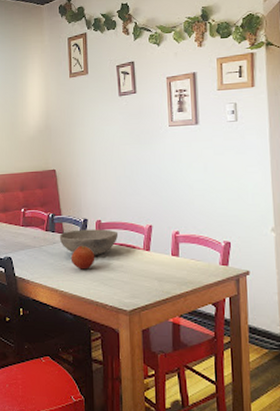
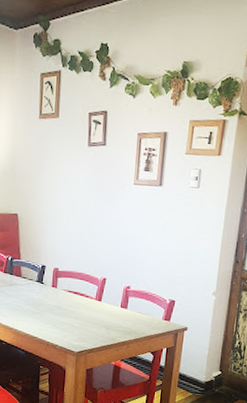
bowl: present [59,229,119,255] -> none [17,275,74,301]
fruit: present [70,245,95,270] -> none [26,289,50,312]

